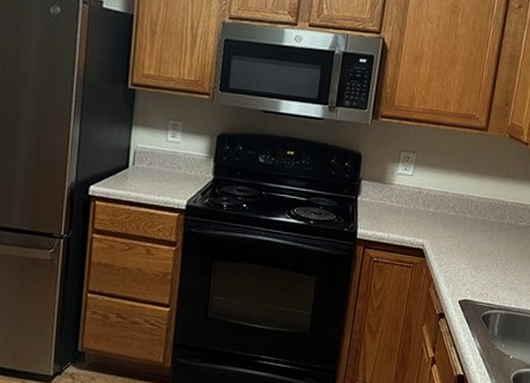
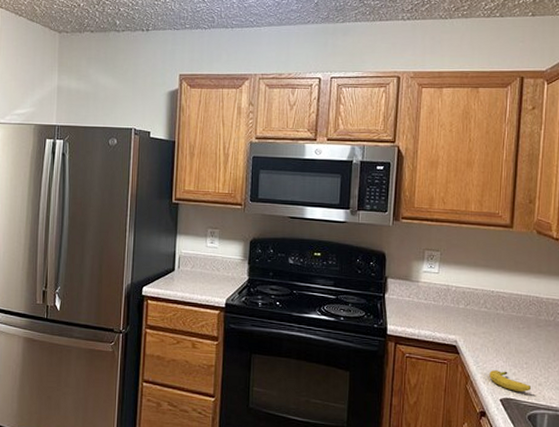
fruit: none [451,273,488,293] -> present [489,370,531,392]

